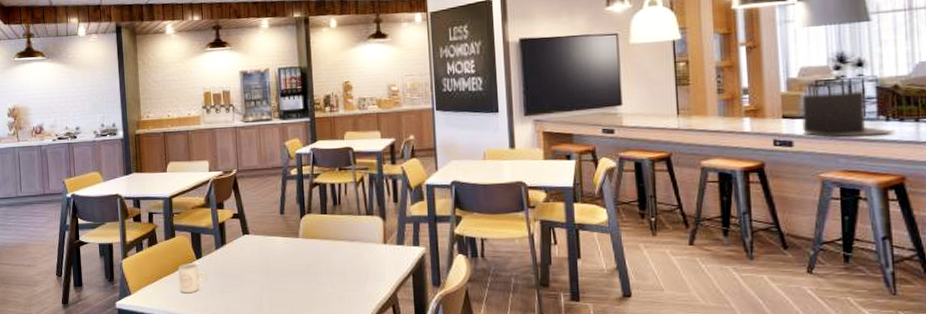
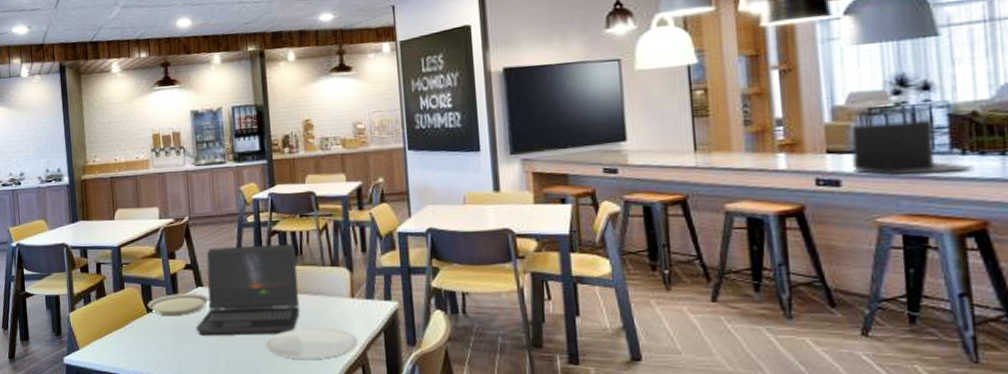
mug: present [177,263,207,294] -> none [127,317,159,350]
plate: none [196,240,255,262] -> present [147,292,210,315]
laptop computer: none [241,195,338,280] -> present [195,244,300,336]
plate: none [307,271,389,300] -> present [267,327,358,359]

